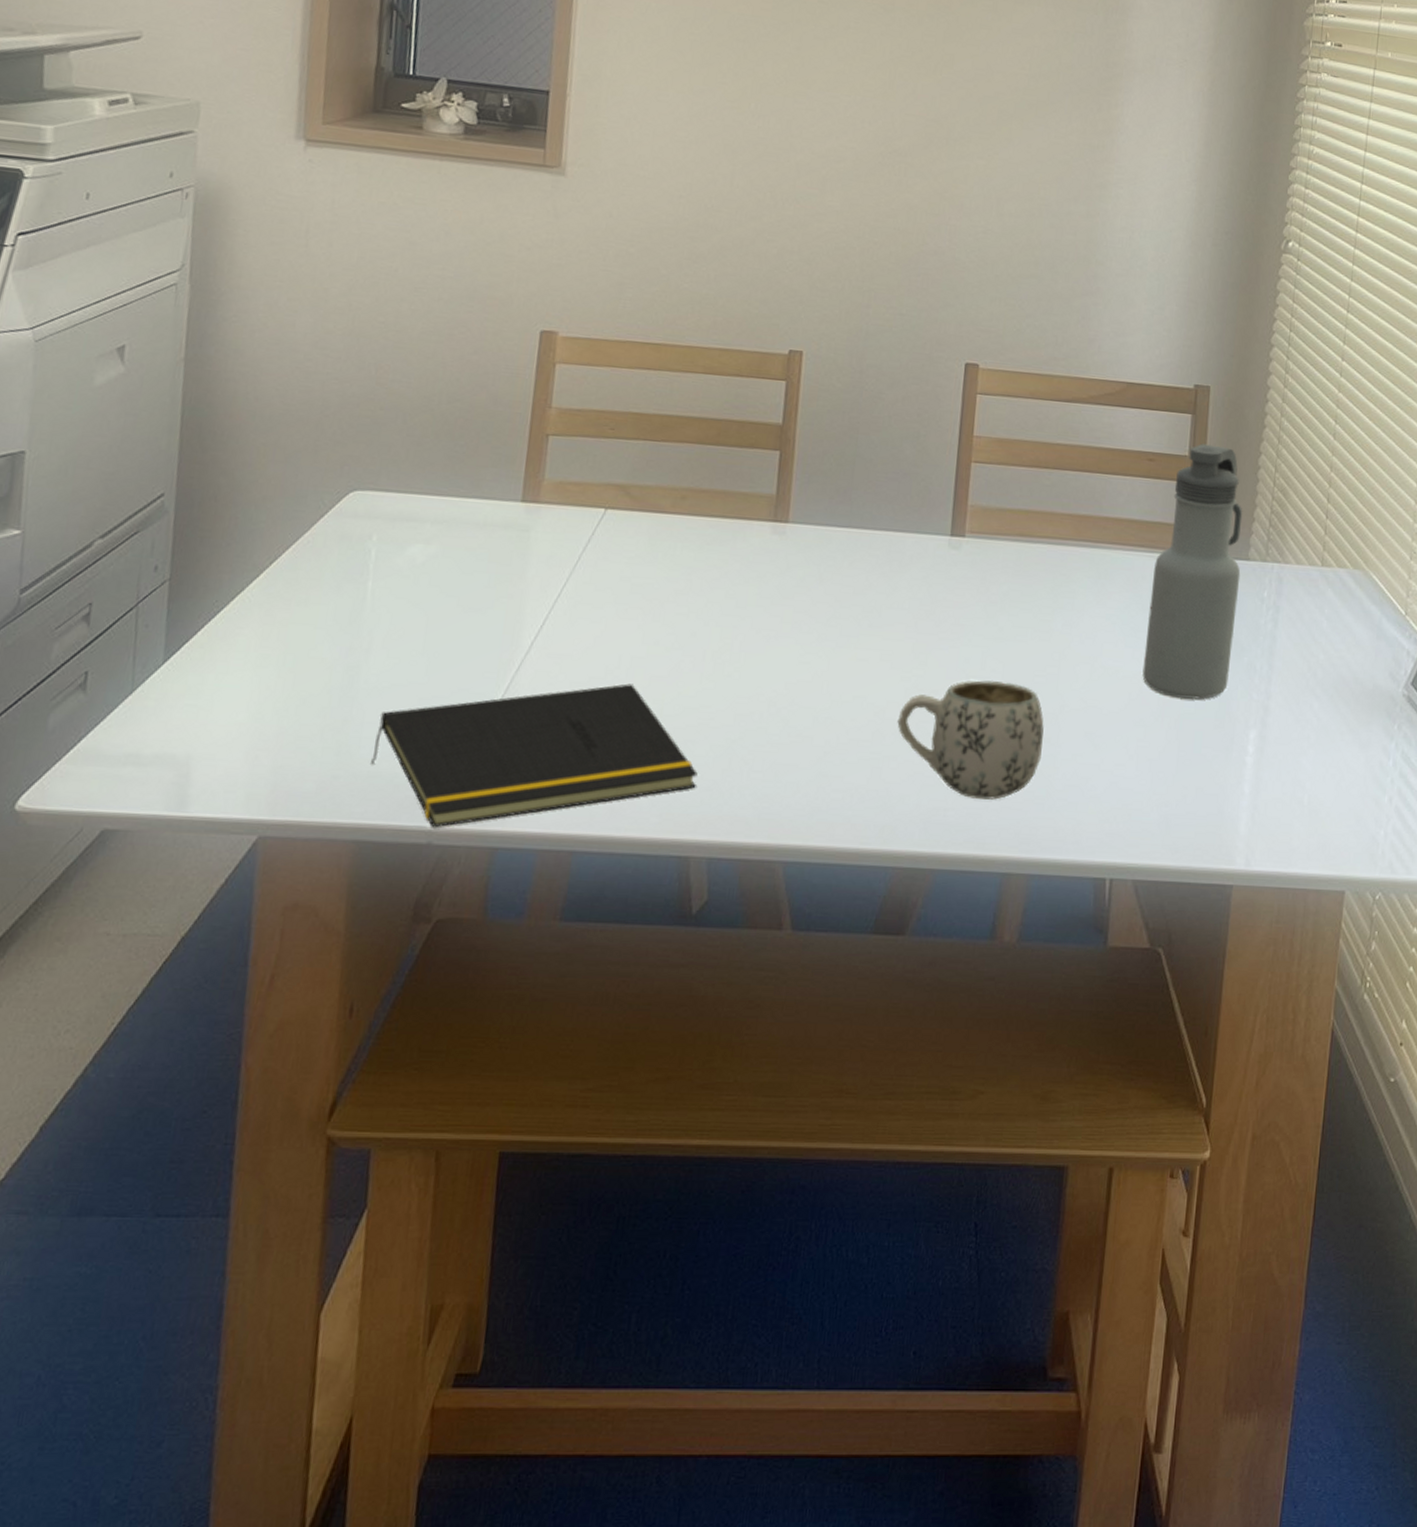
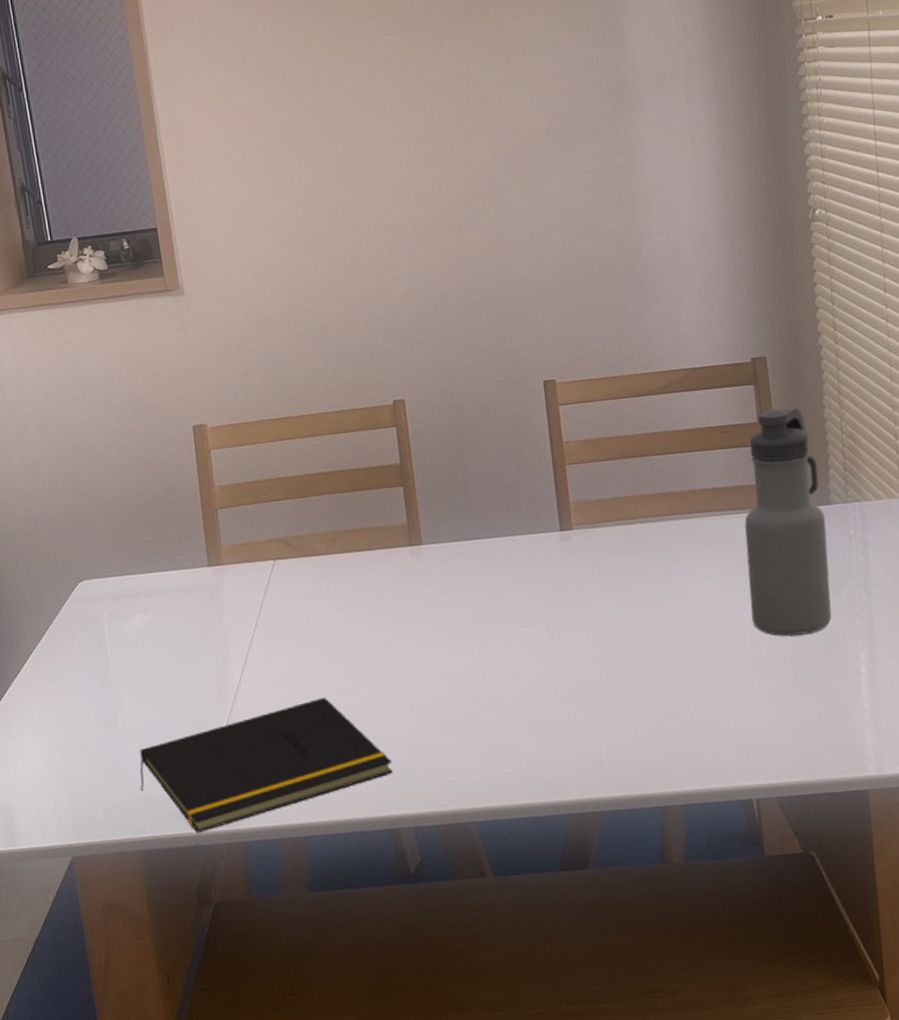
mug: present [897,680,1044,800] -> none [546,646,676,749]

